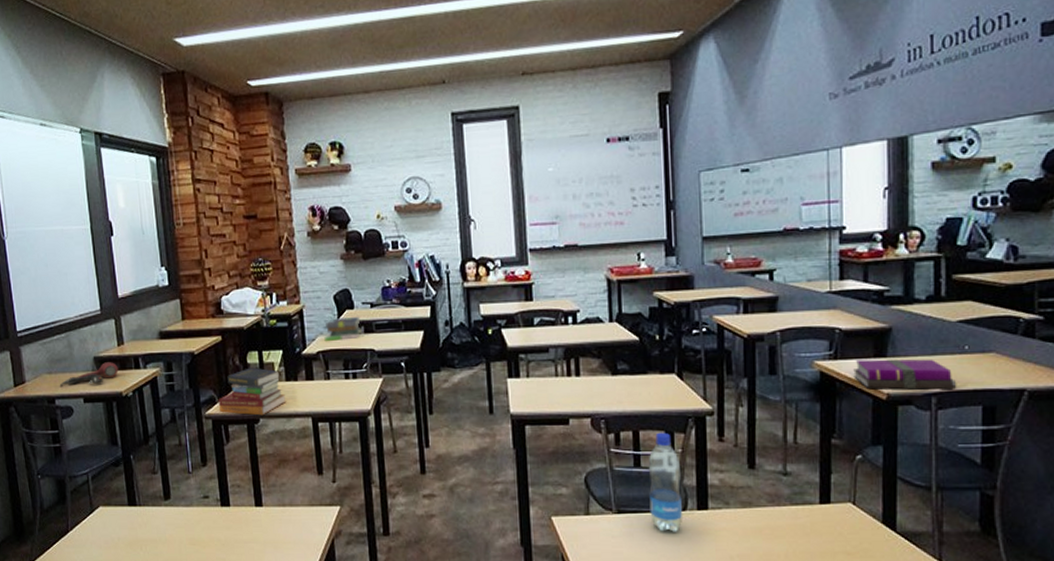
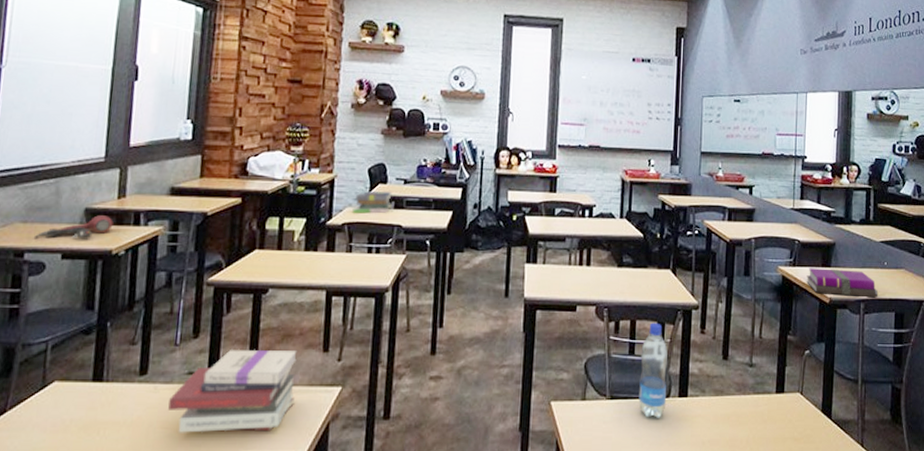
books: none [192,474,299,549] -> present [168,349,297,433]
books: present [218,367,287,416] -> none [224,234,302,286]

